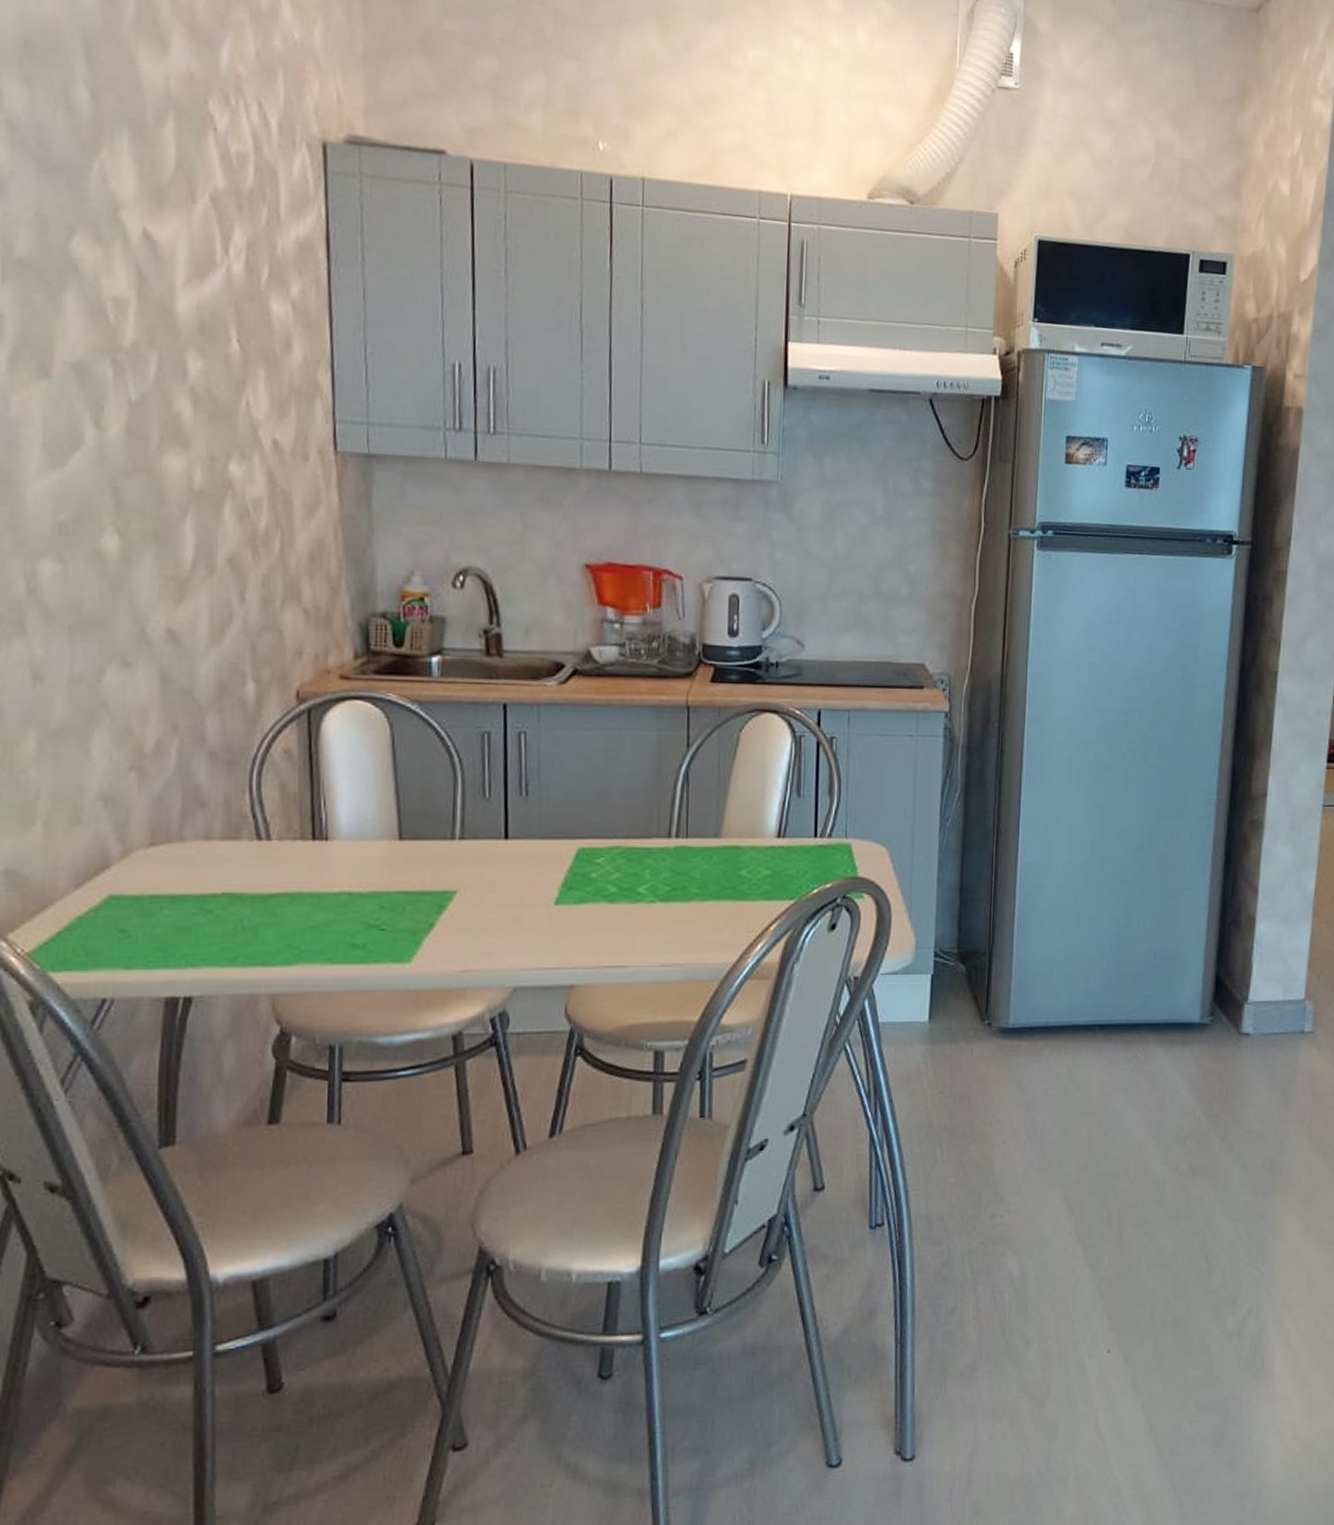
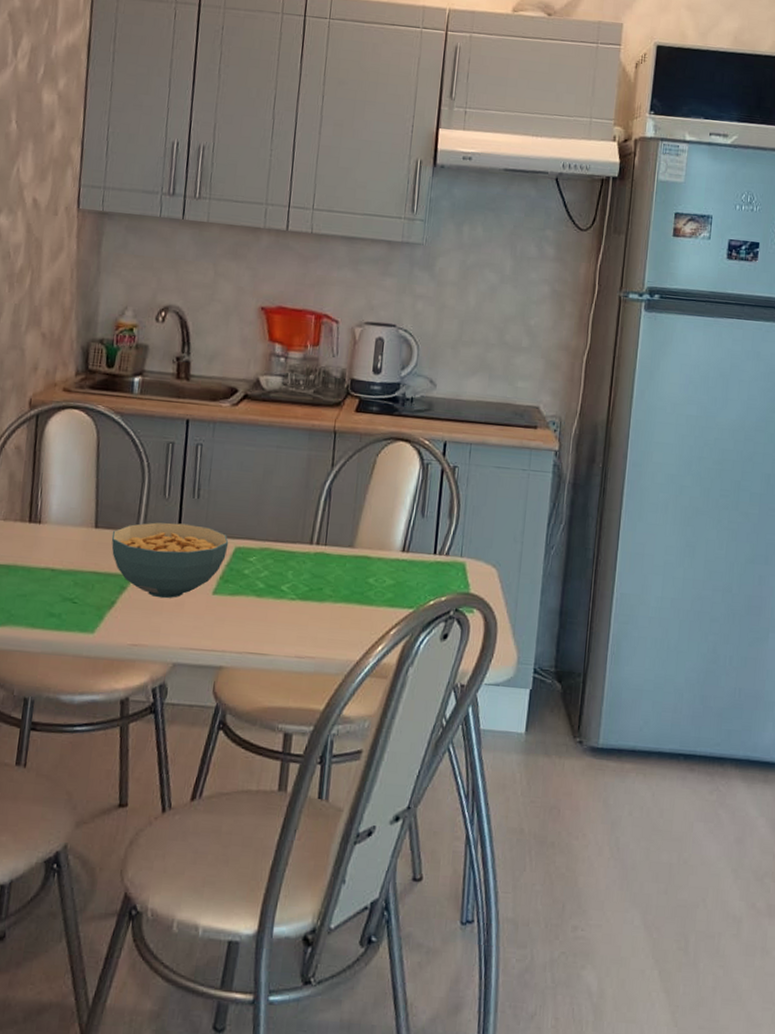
cereal bowl: none [421,826,569,915] -> present [111,522,229,599]

